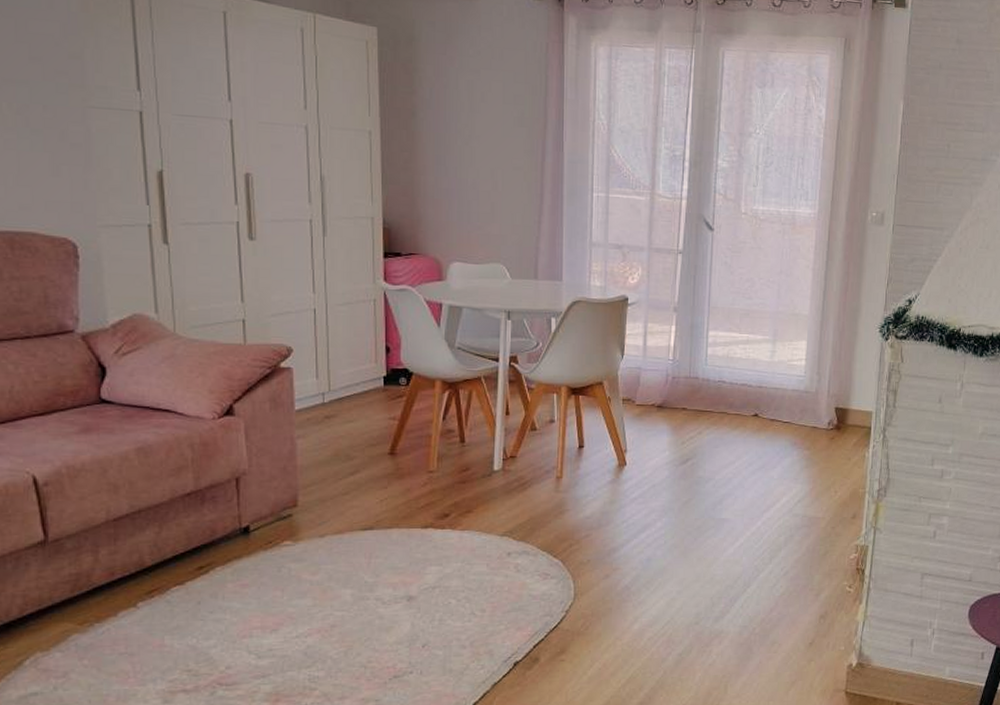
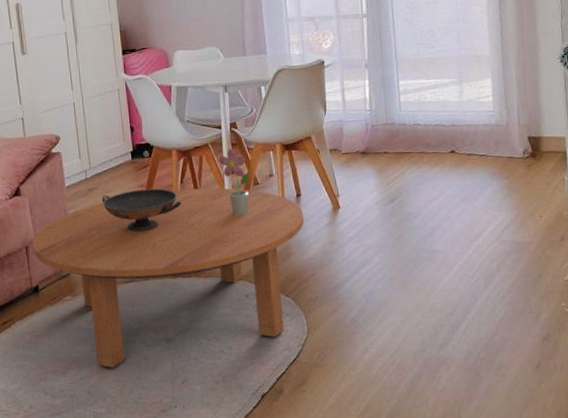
coffee table: none [245,427,585,626] -> present [32,188,305,368]
decorative bowl: none [340,422,441,473] -> present [101,188,181,233]
potted flower: none [491,385,527,464] -> present [218,148,250,216]

